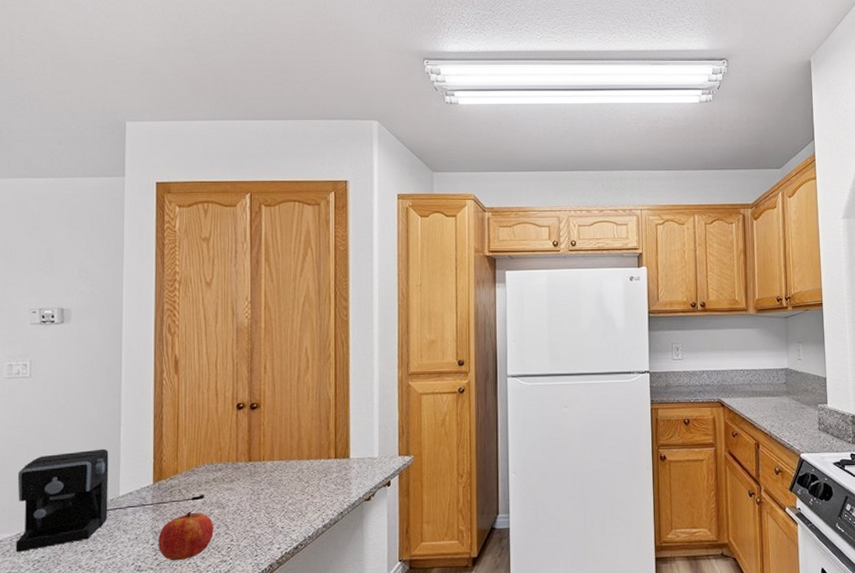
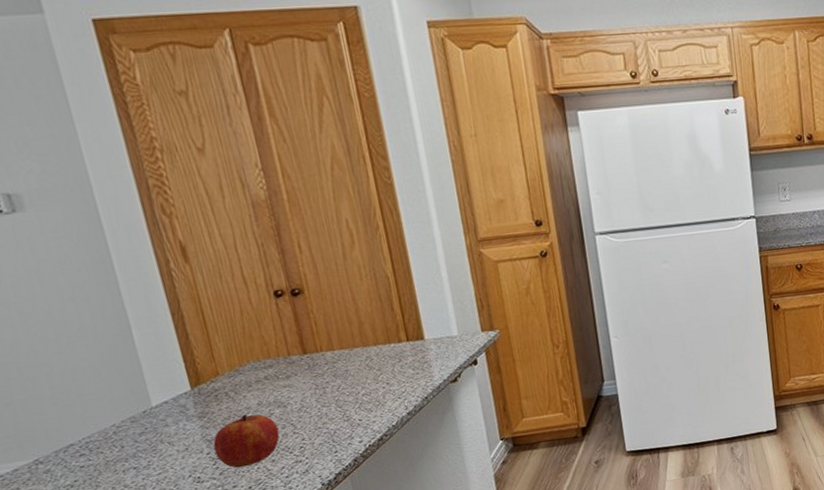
coffee maker: present [15,448,204,552] -> none [12,356,259,479]

